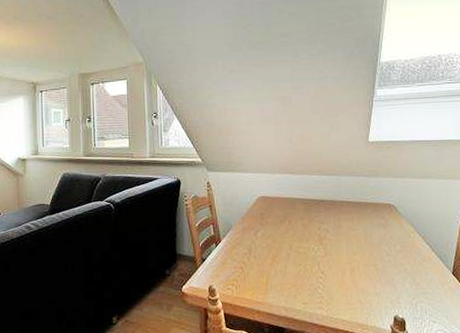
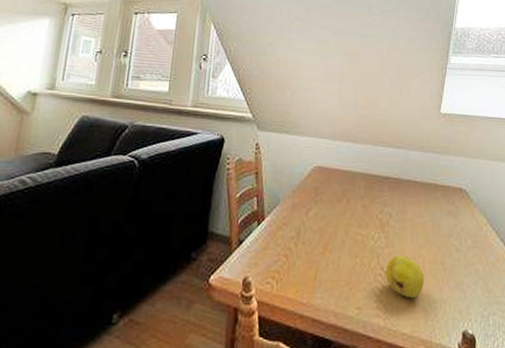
fruit: none [326,261,360,294] -> present [386,255,425,299]

